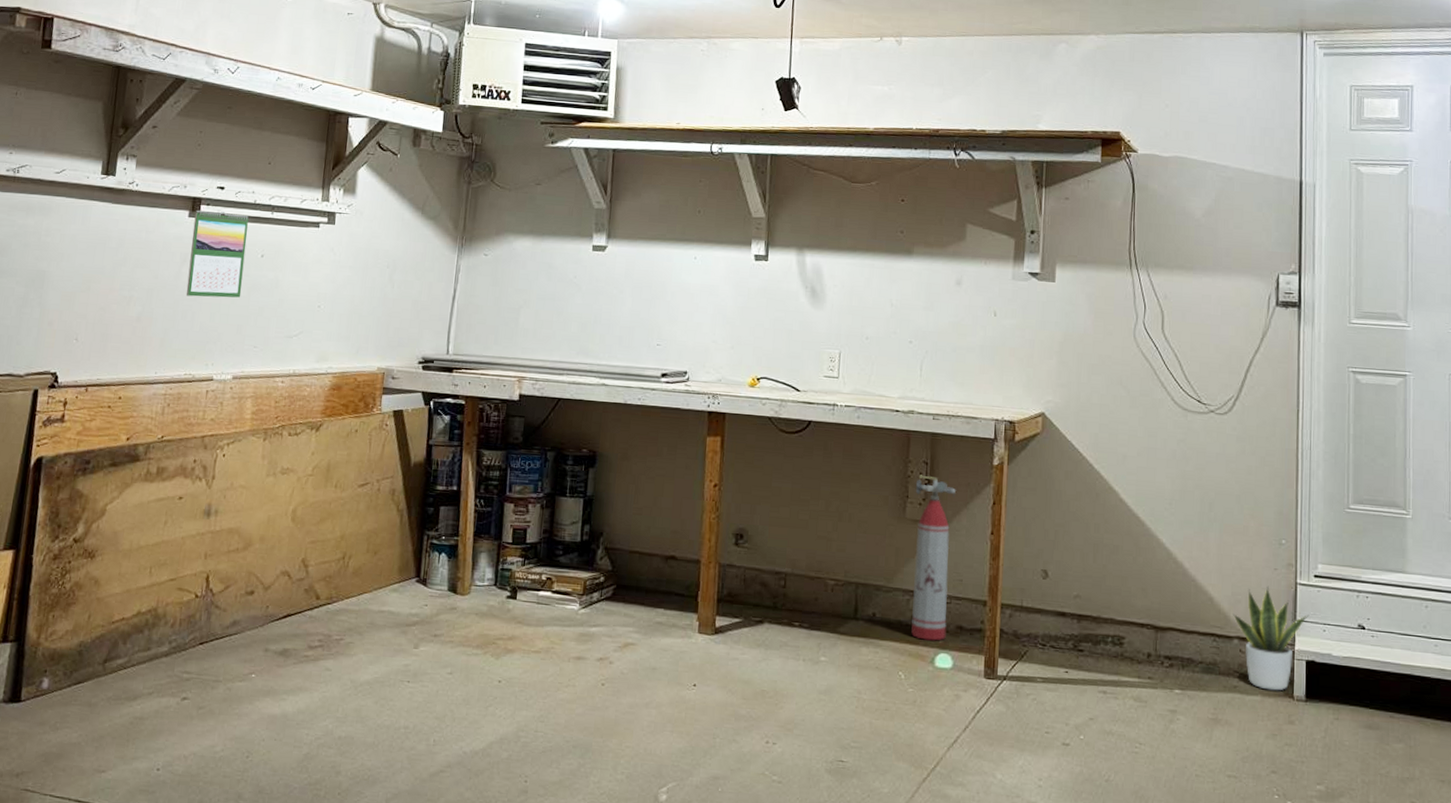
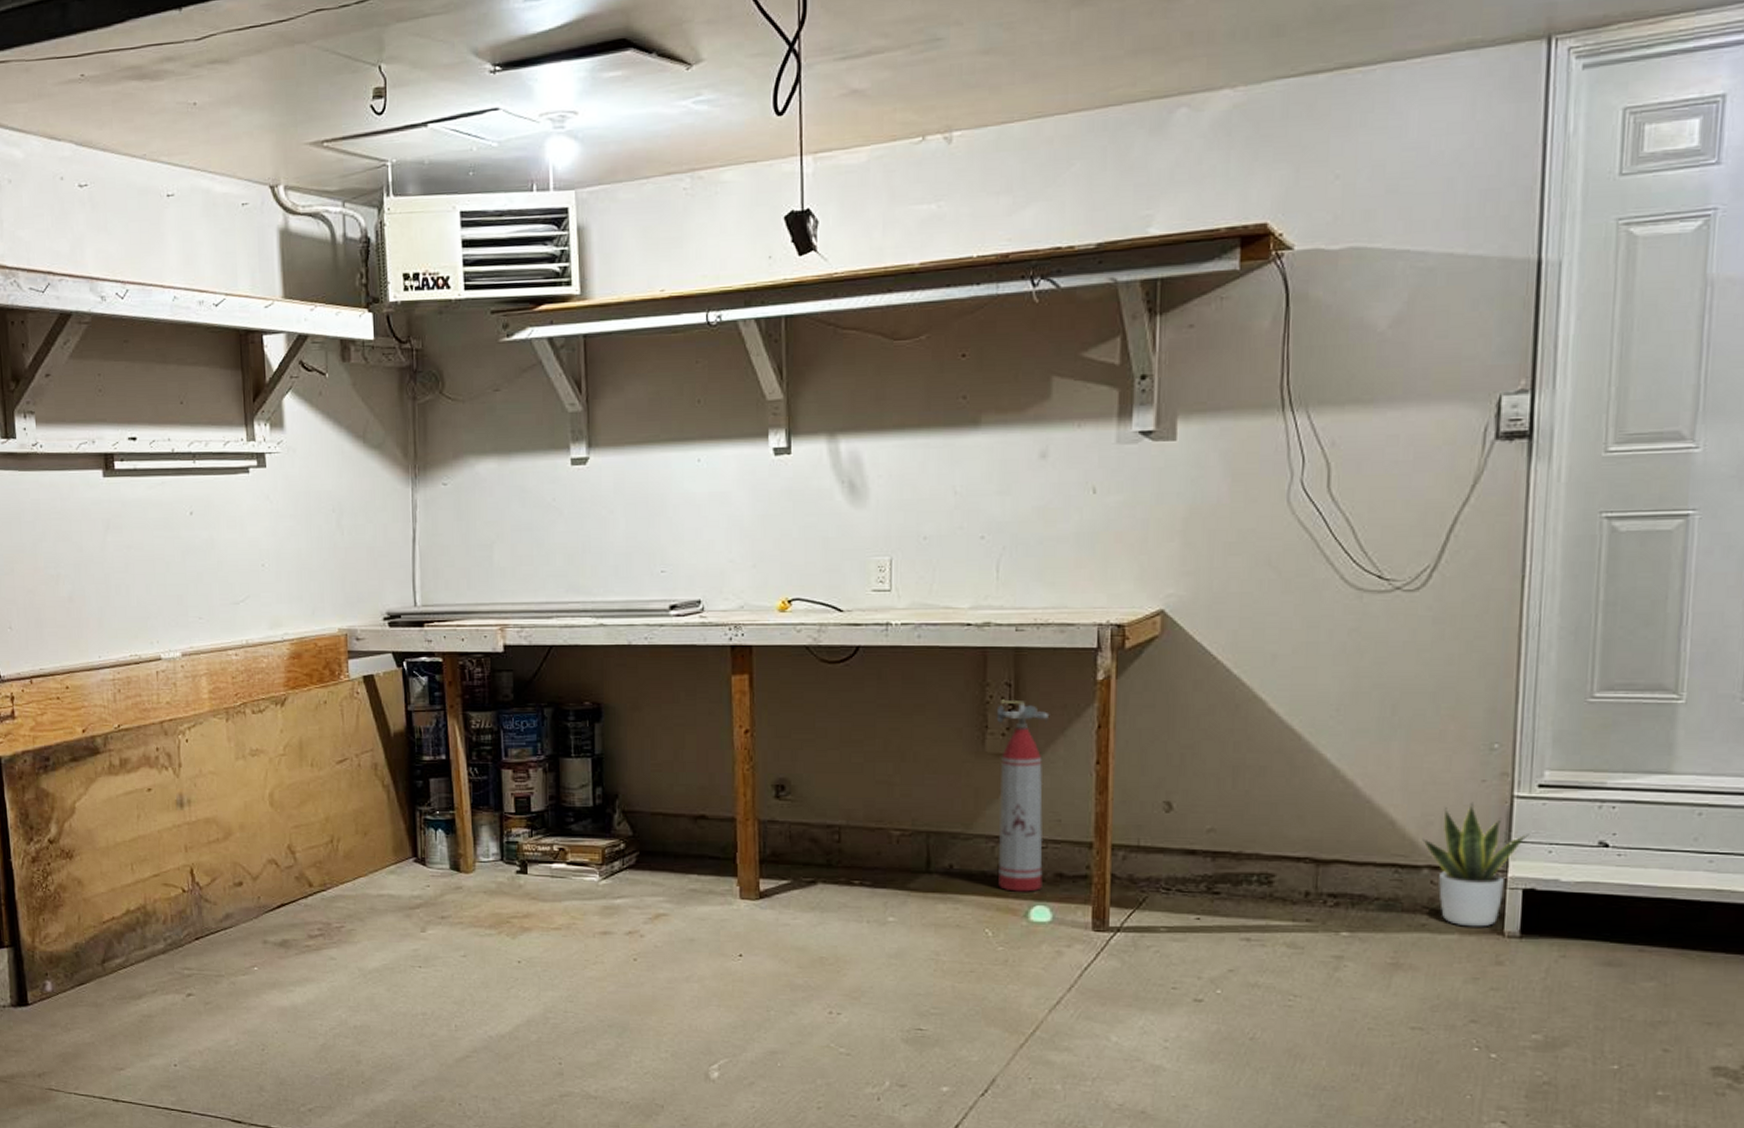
calendar: present [186,210,249,298] -> none [109,466,176,568]

